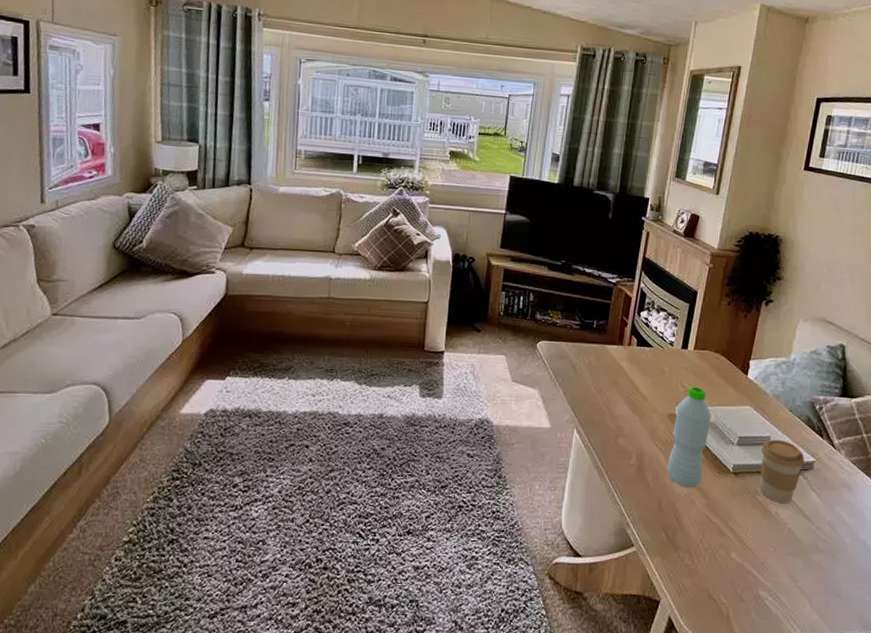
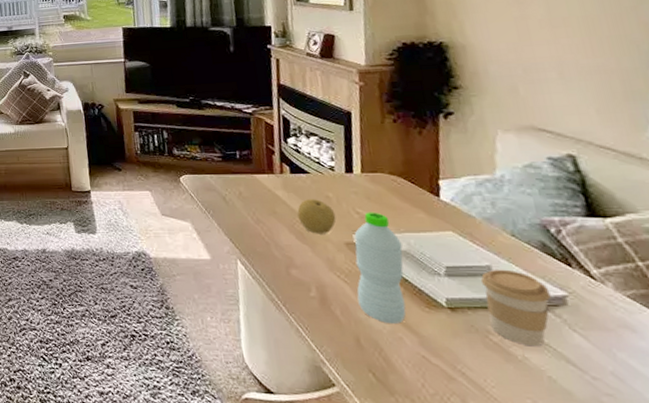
fruit: none [635,372,666,405] -> present [297,199,336,234]

